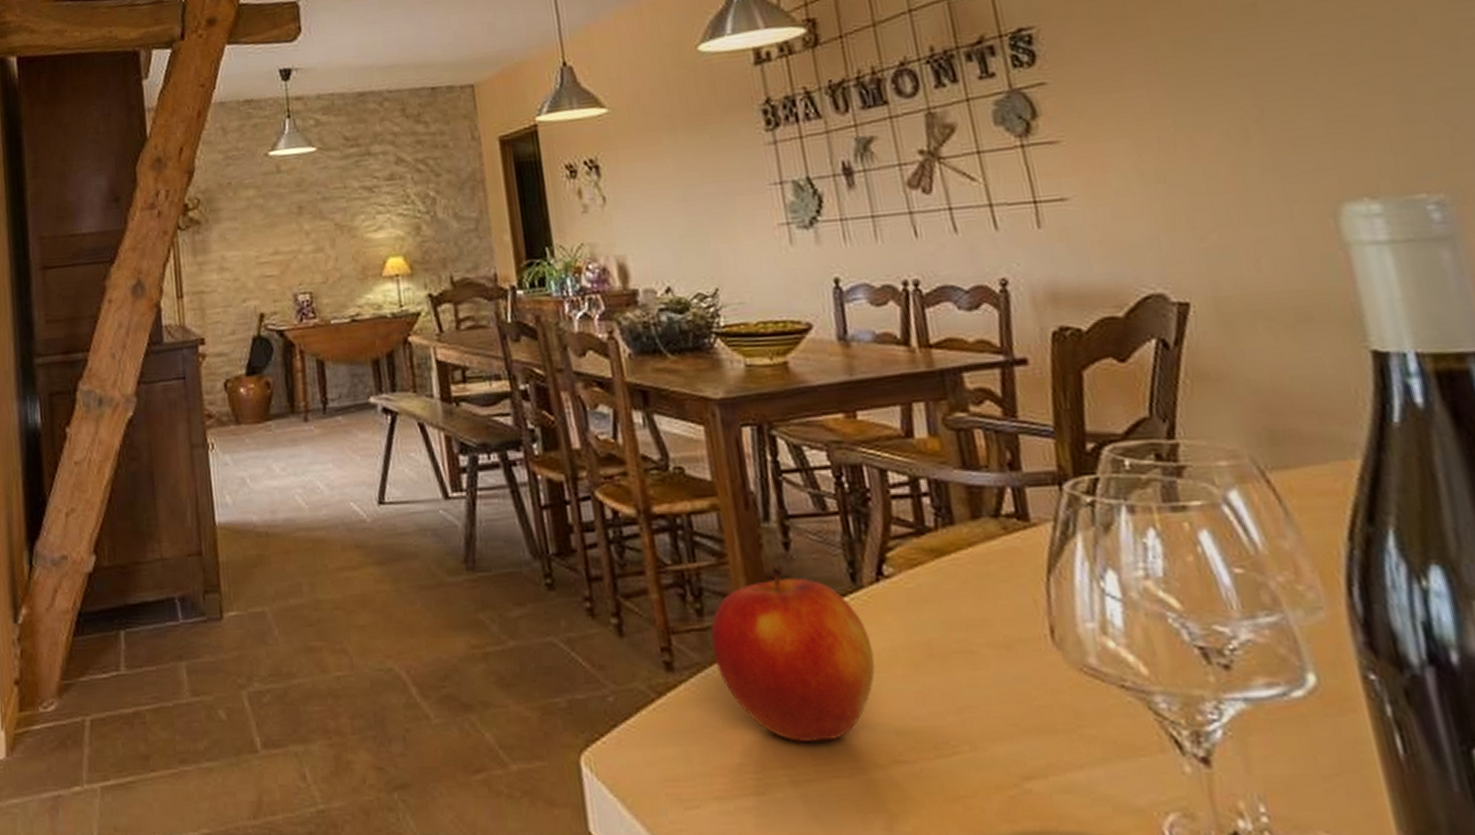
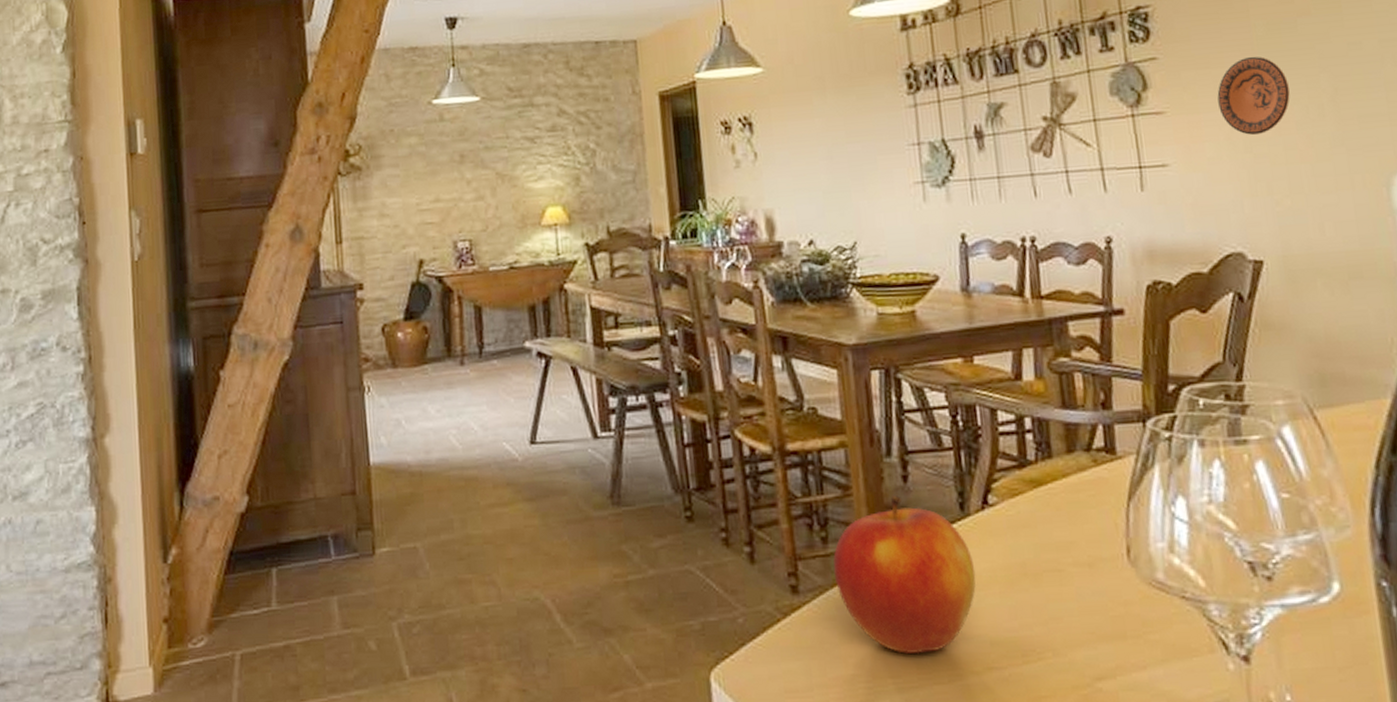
decorative plate: none [1119,77,1207,164] -> present [1217,56,1290,136]

